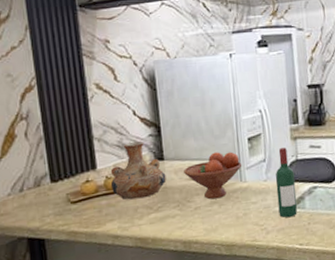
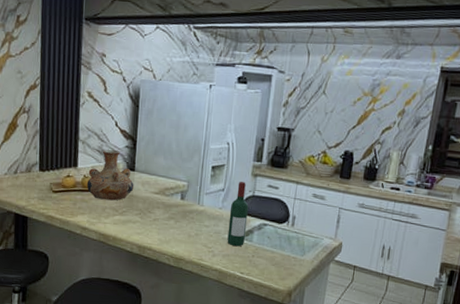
fruit bowl: present [184,151,242,200] -> none [150,173,203,215]

